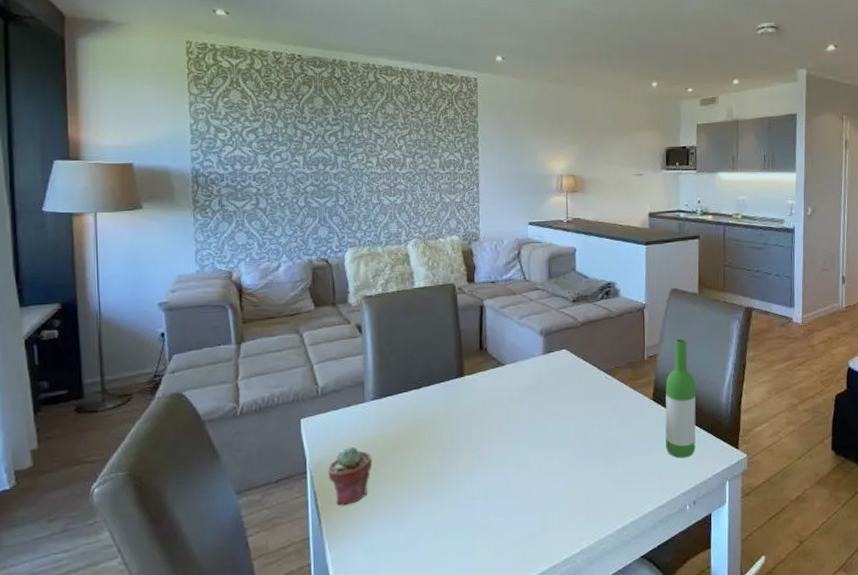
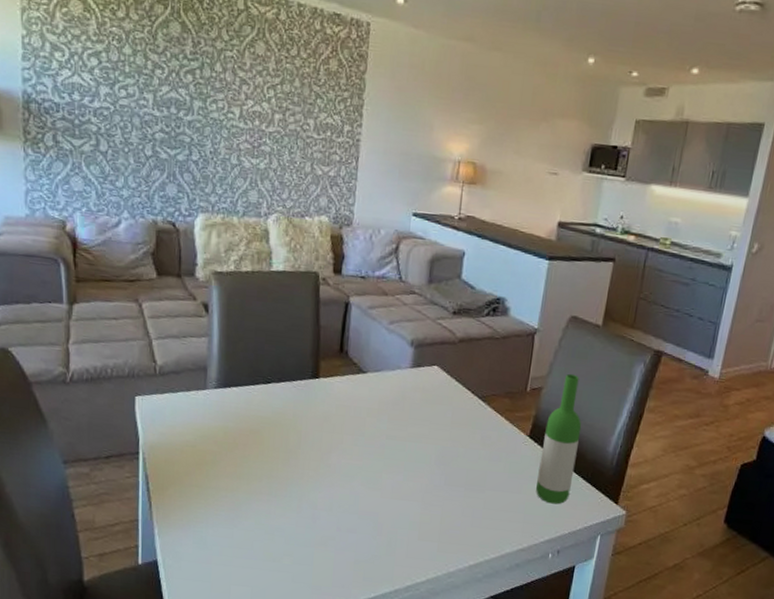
potted succulent: present [328,447,373,506] -> none [162,434,211,494]

